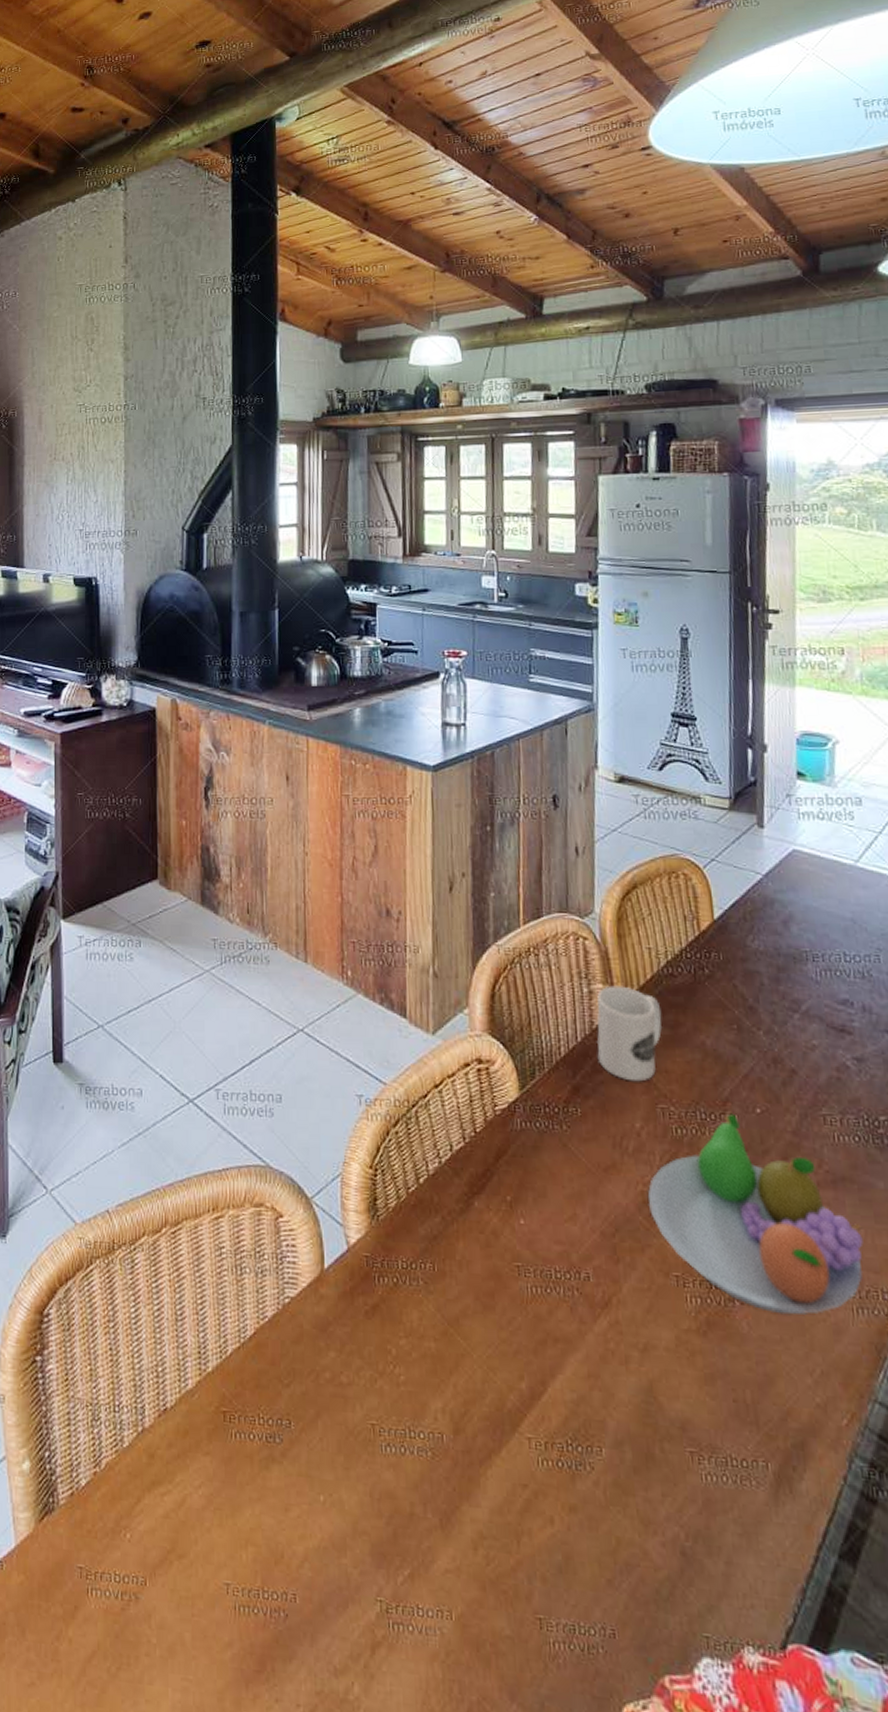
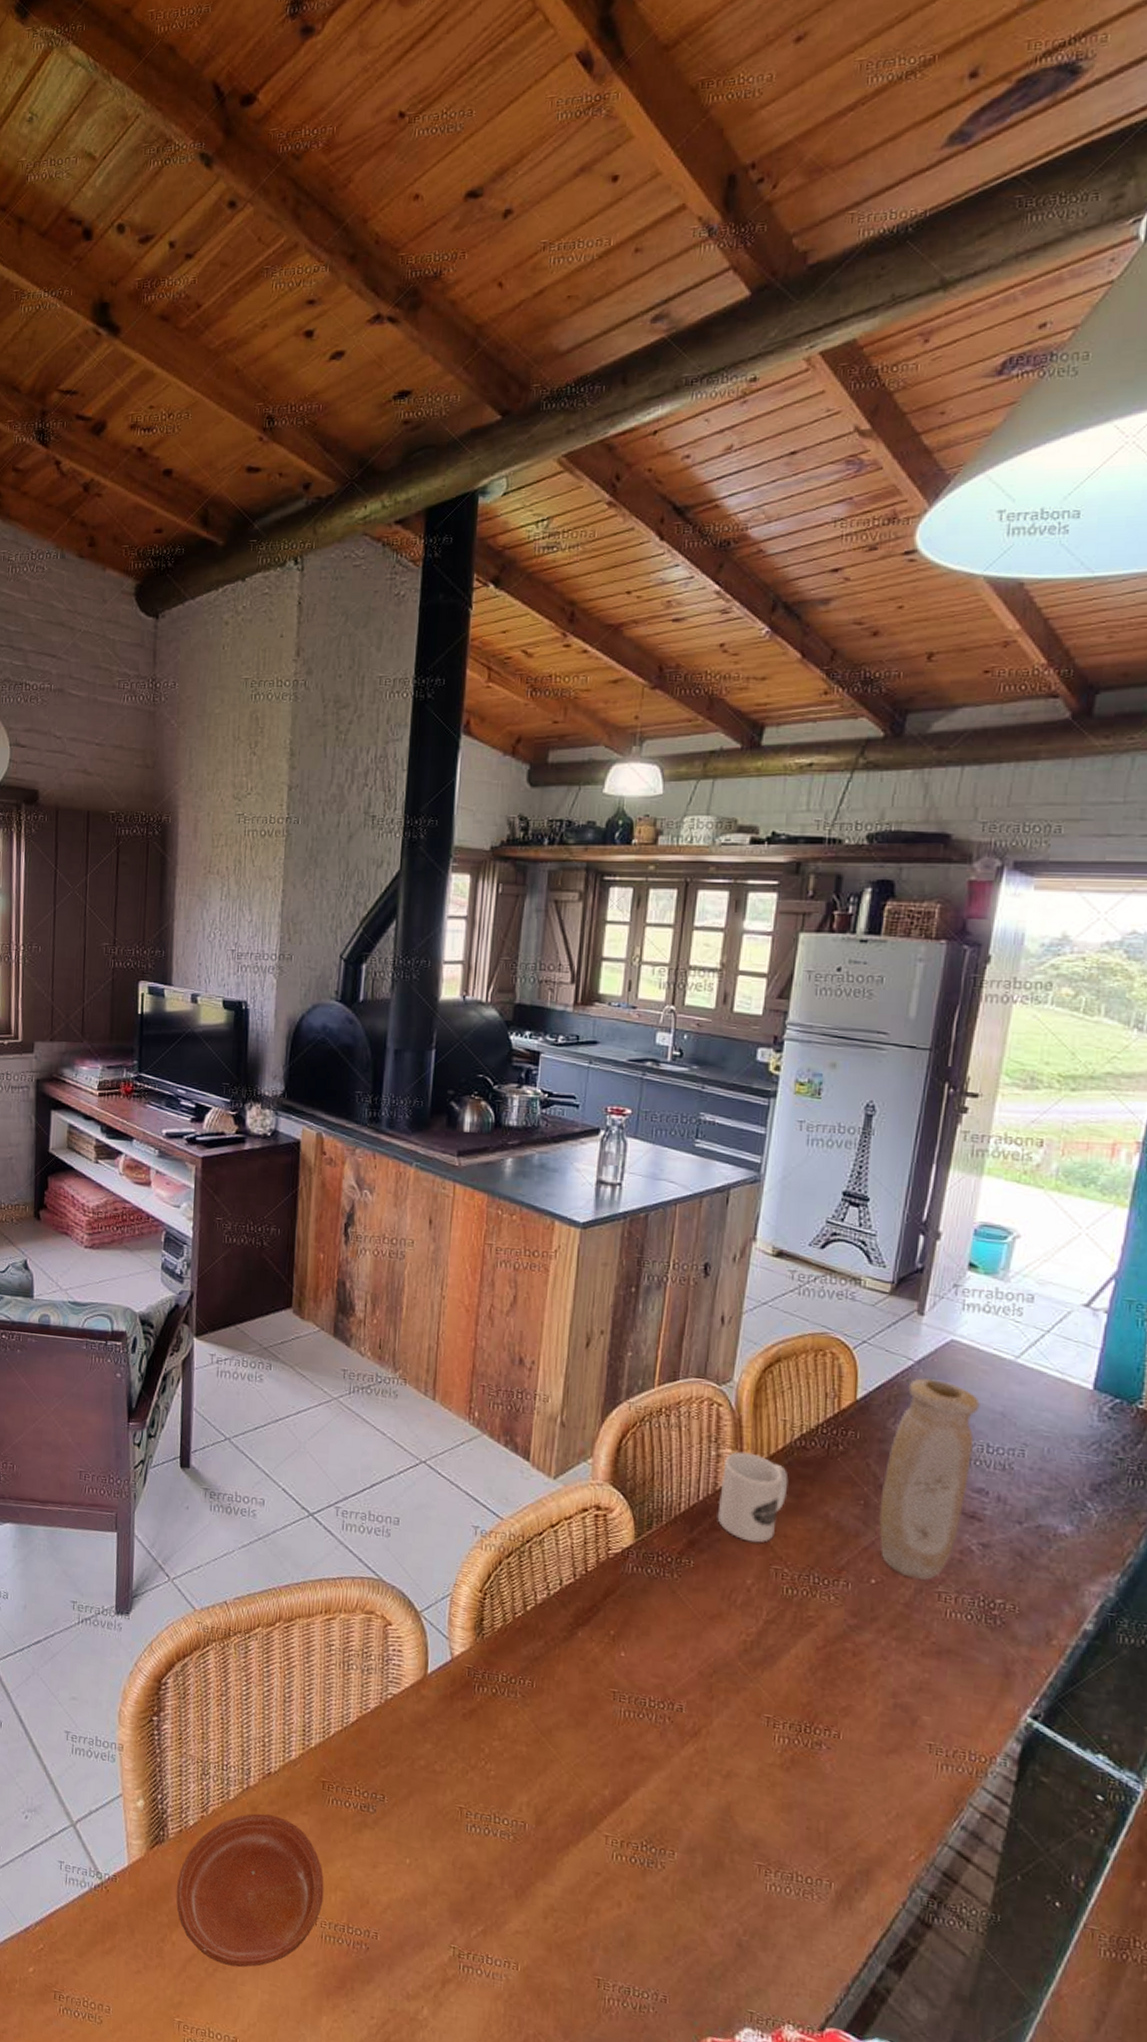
plate: none [70,1460,234,1662] -> present [176,1813,324,1968]
fruit bowl: present [648,1113,864,1315] -> none [750,1581,960,1765]
vase: none [752,890,832,1103] -> present [879,1377,980,1580]

